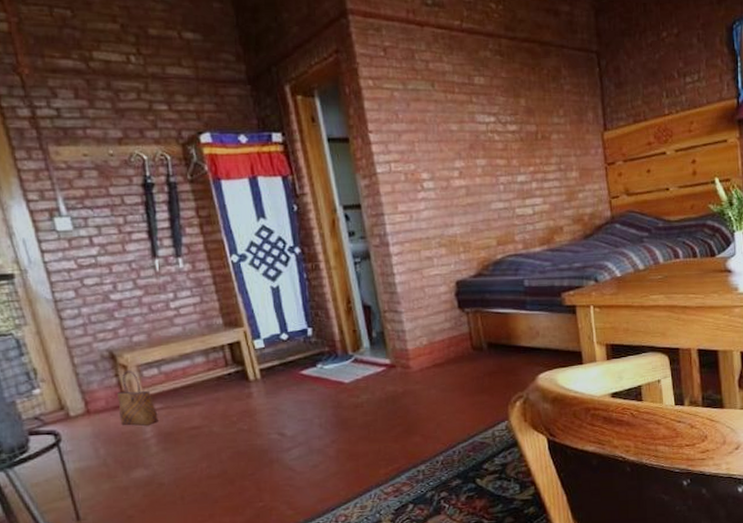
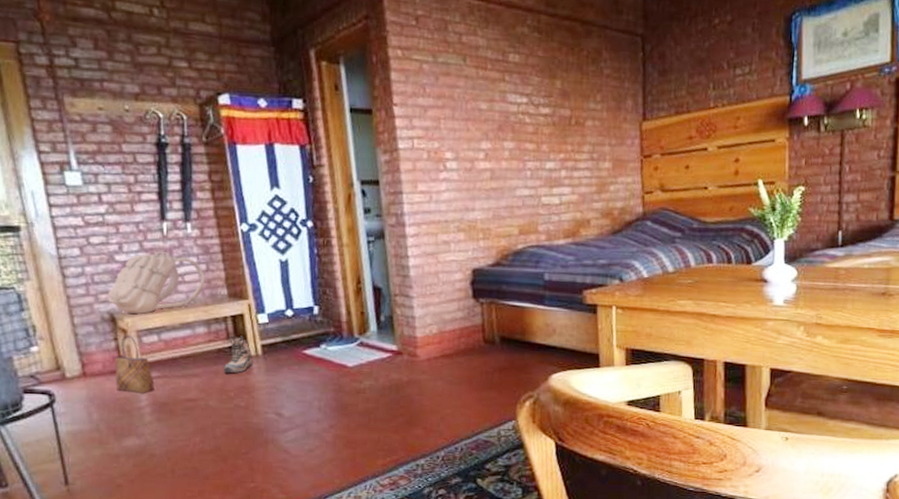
backpack: none [105,287,201,349] -> present [107,251,206,314]
boot: none [224,362,252,401] -> present [223,335,252,375]

